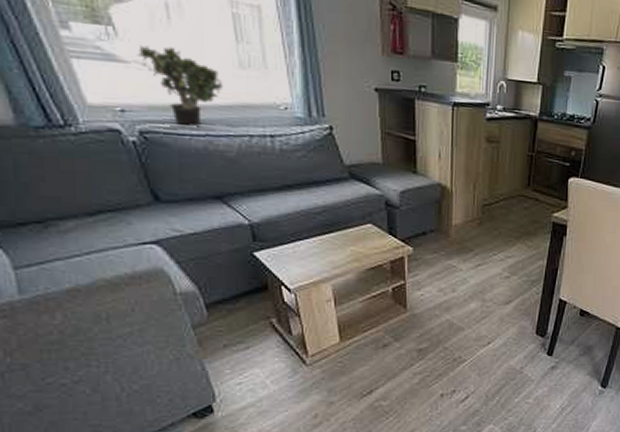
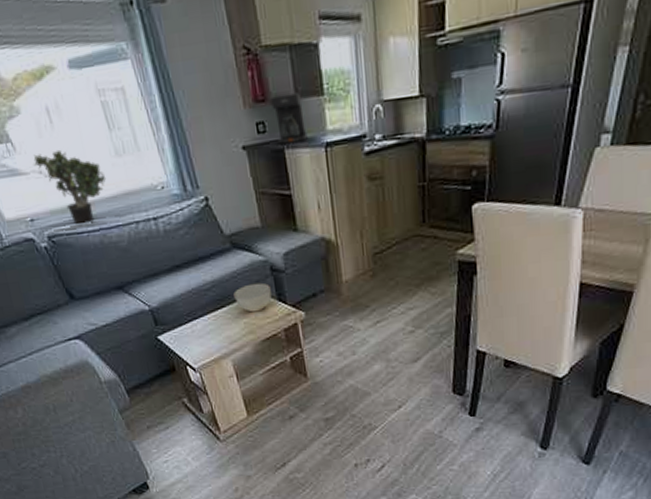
bowl: none [344,214,383,242] -> present [233,282,272,313]
coffee maker: none [408,52,438,97] -> present [271,92,308,145]

